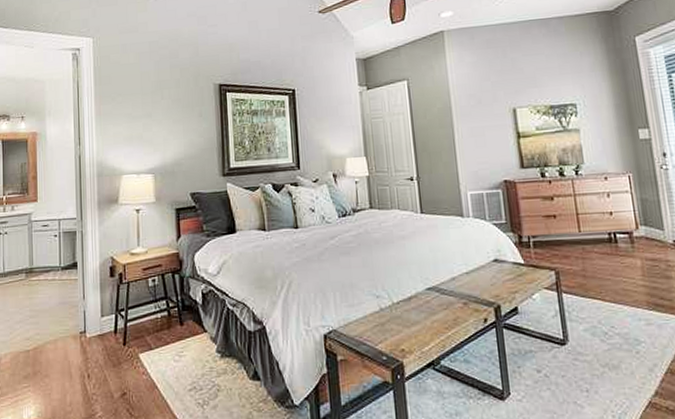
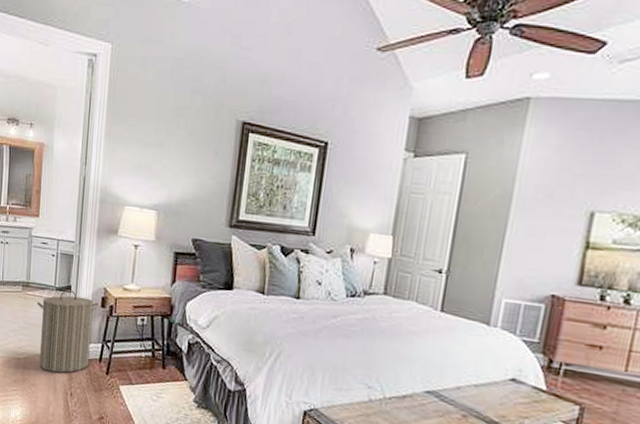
laundry hamper: none [42,266,108,357] -> present [36,289,99,373]

